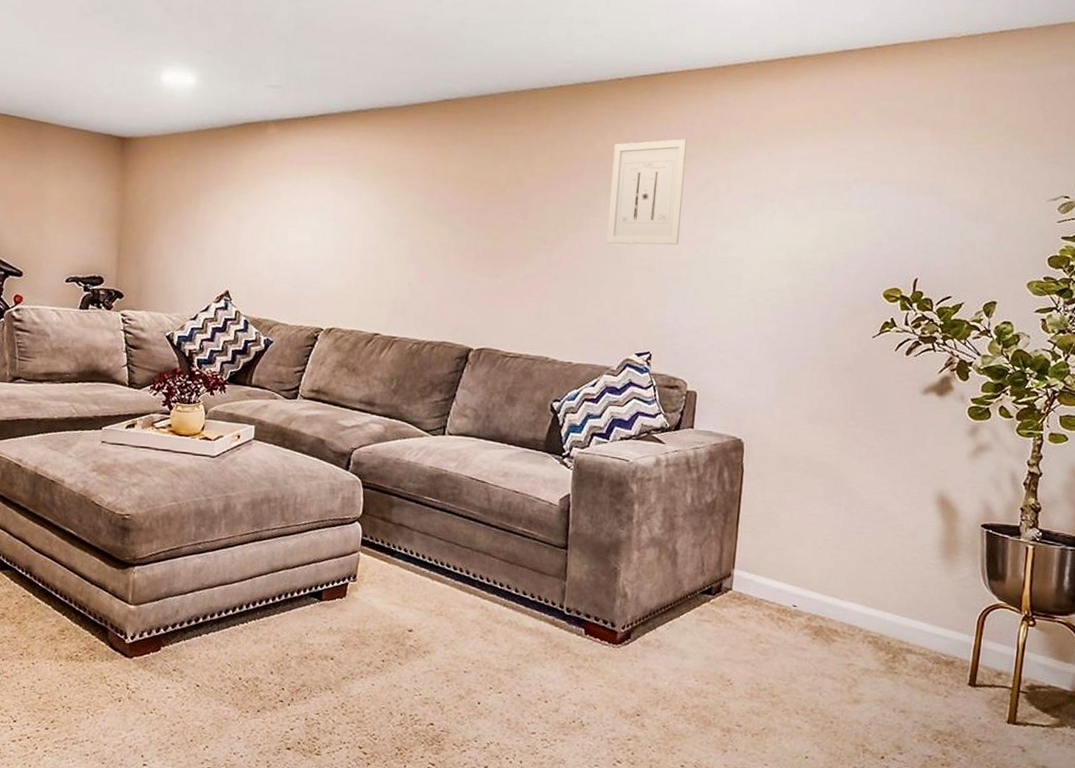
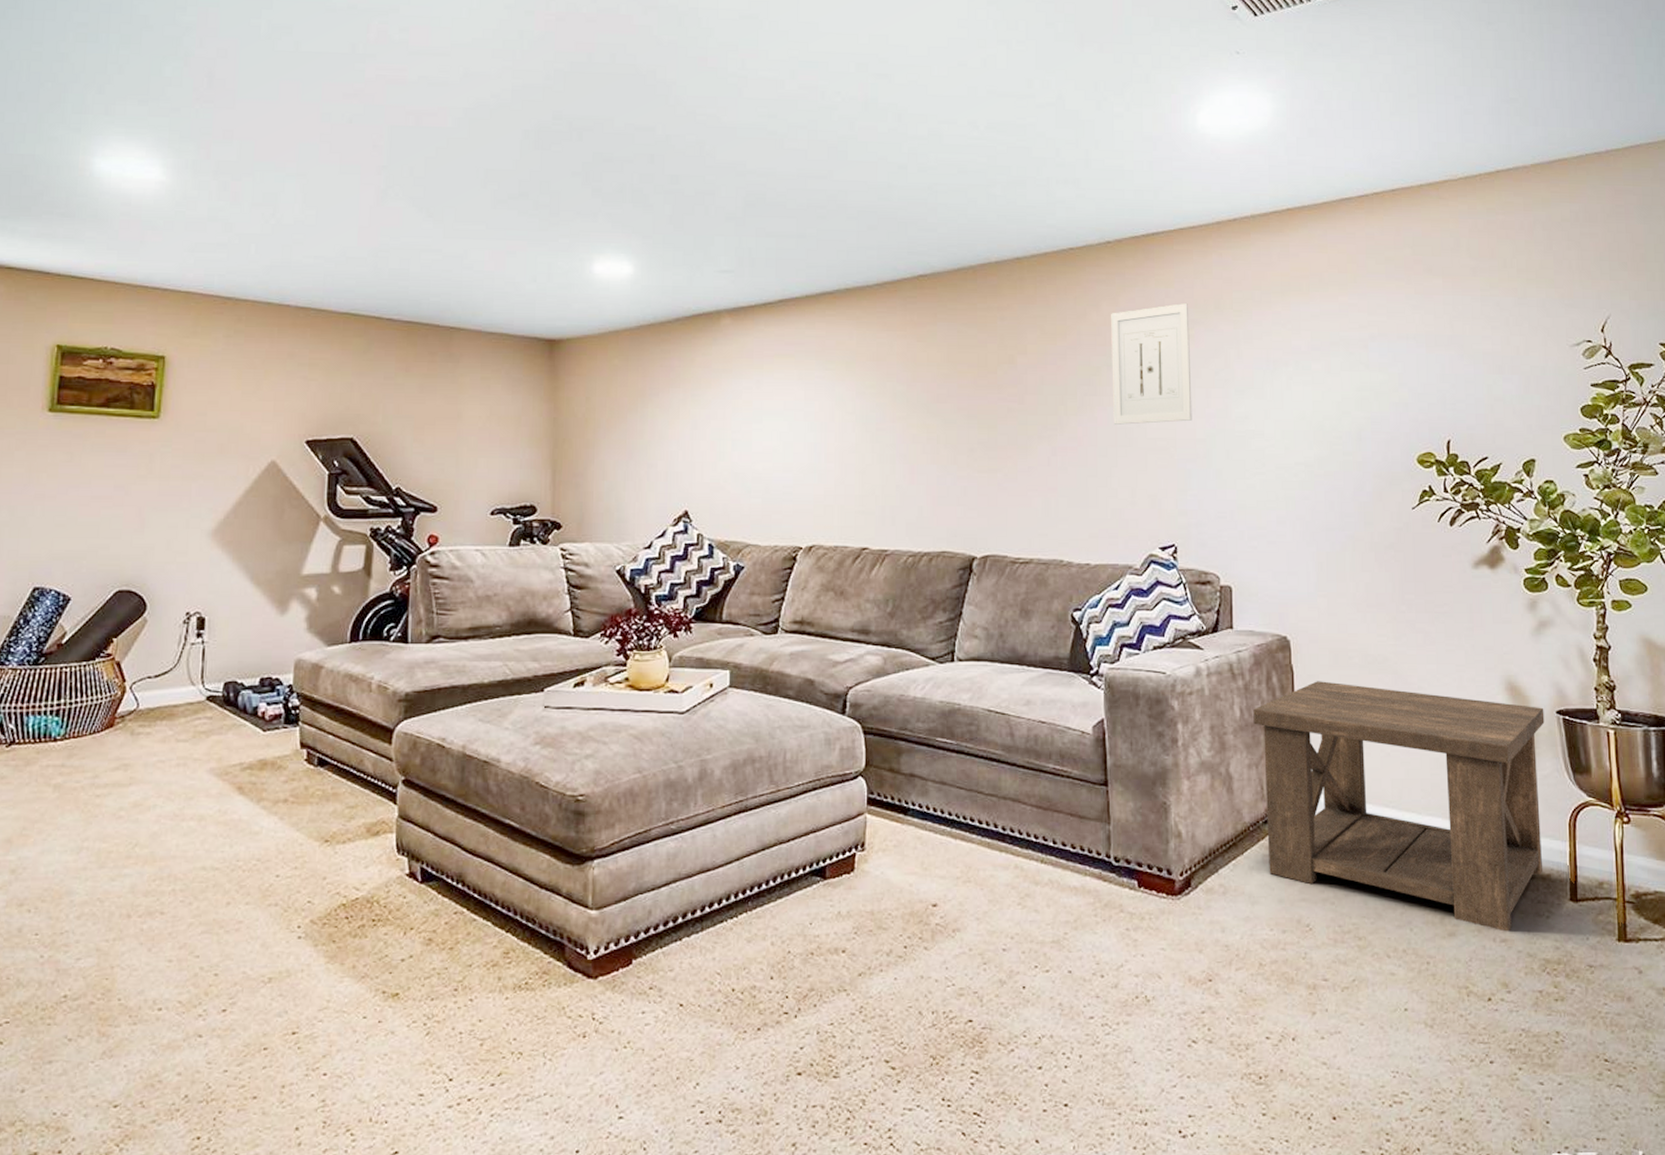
side table: none [700,479,970,705] -> present [1253,681,1545,932]

